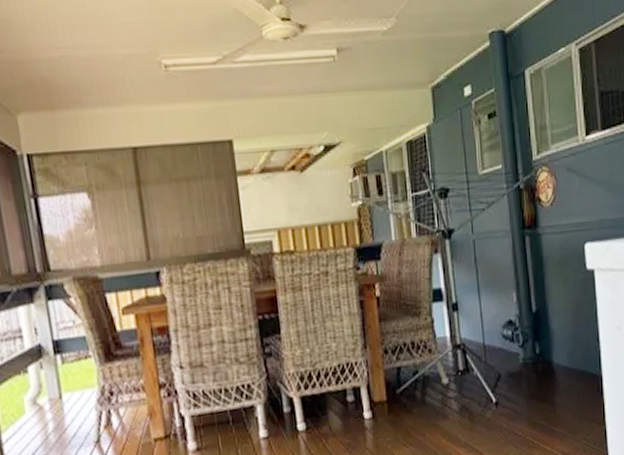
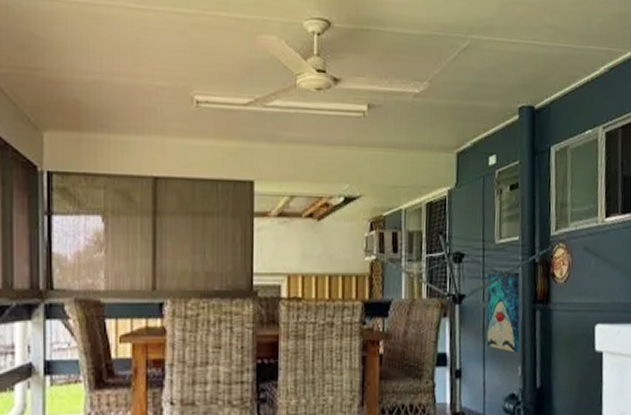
wall art: none [474,200,513,280] -> present [486,272,520,352]

